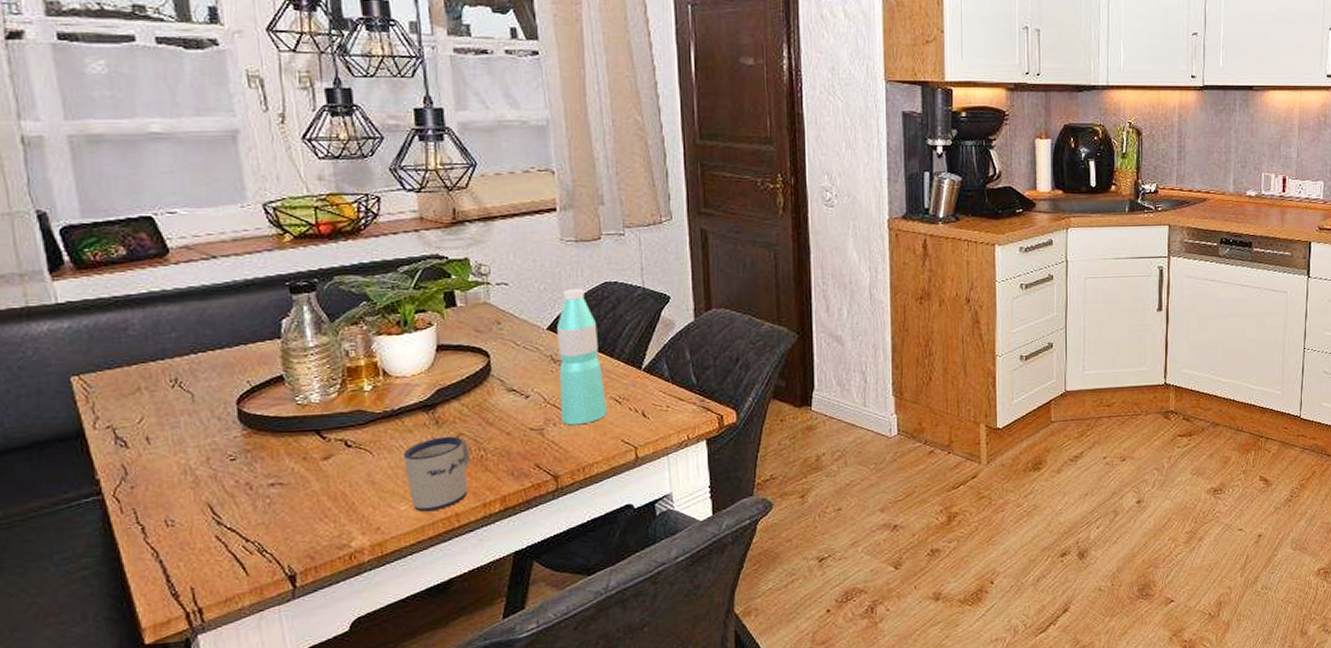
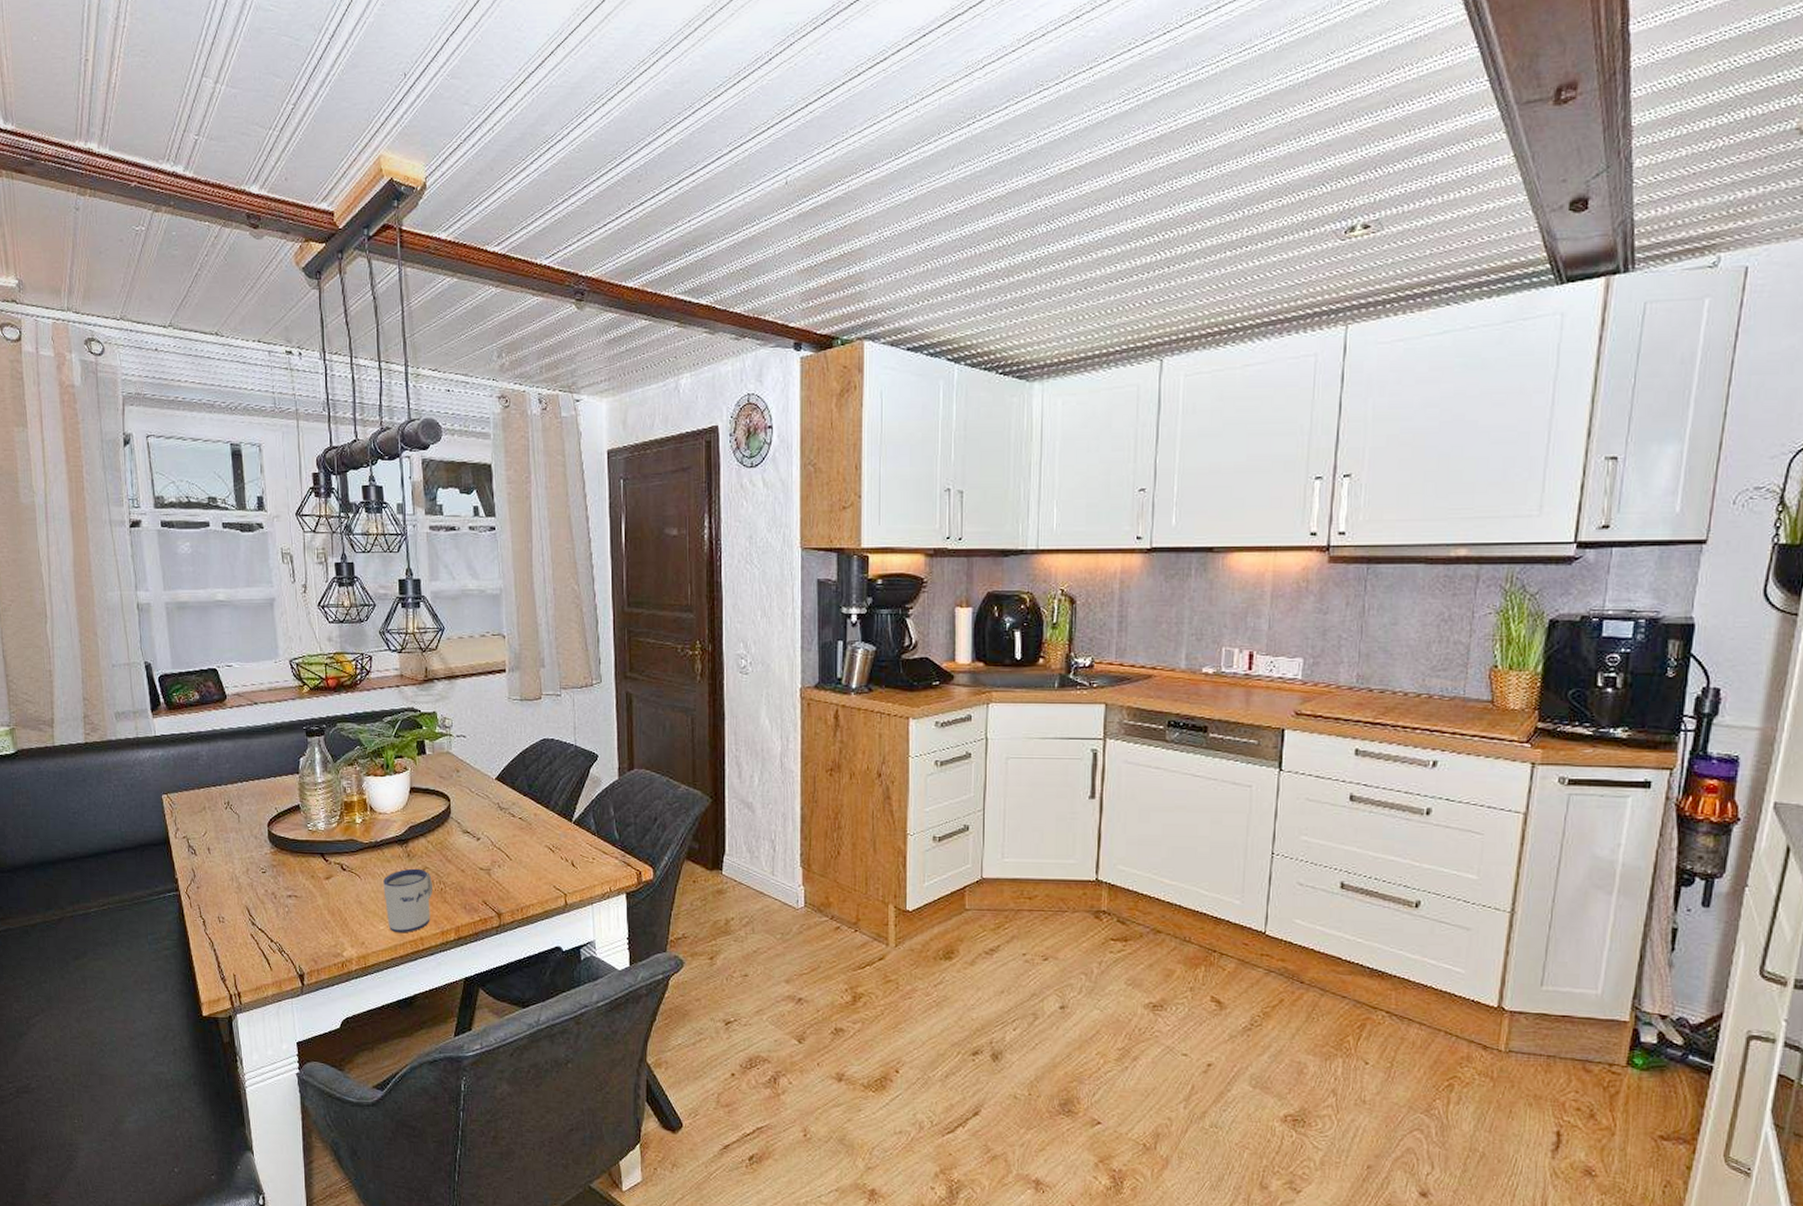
water bottle: present [557,288,607,426] -> none [504,743,543,869]

